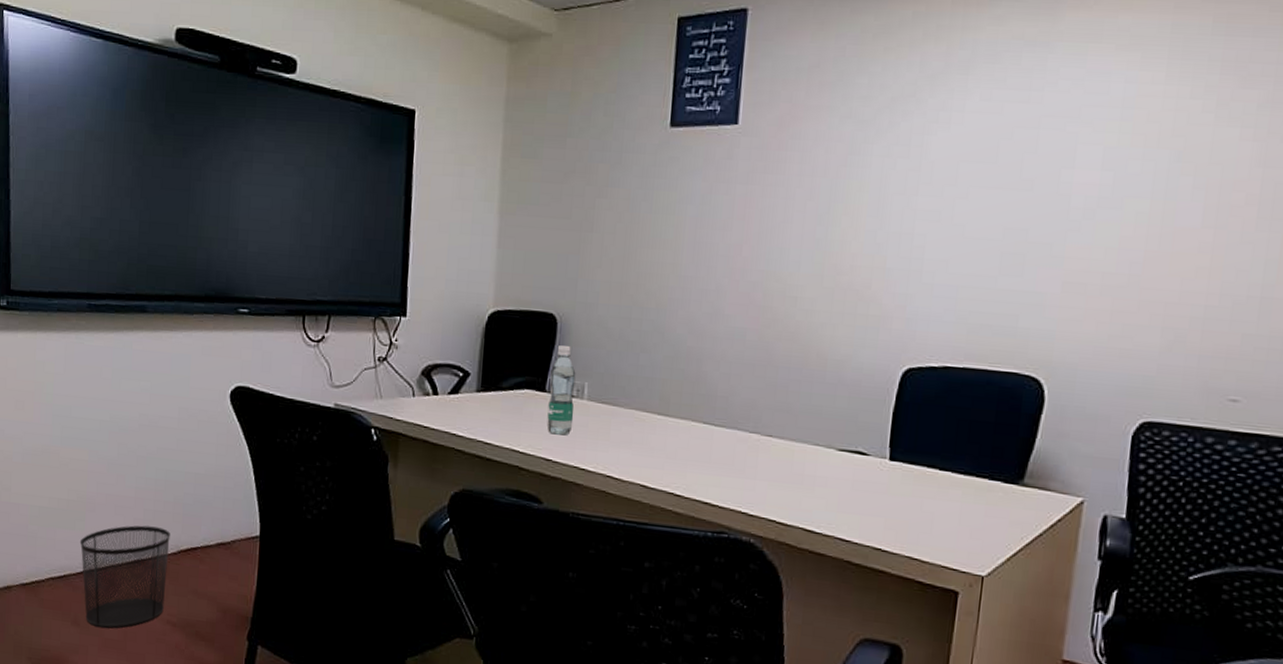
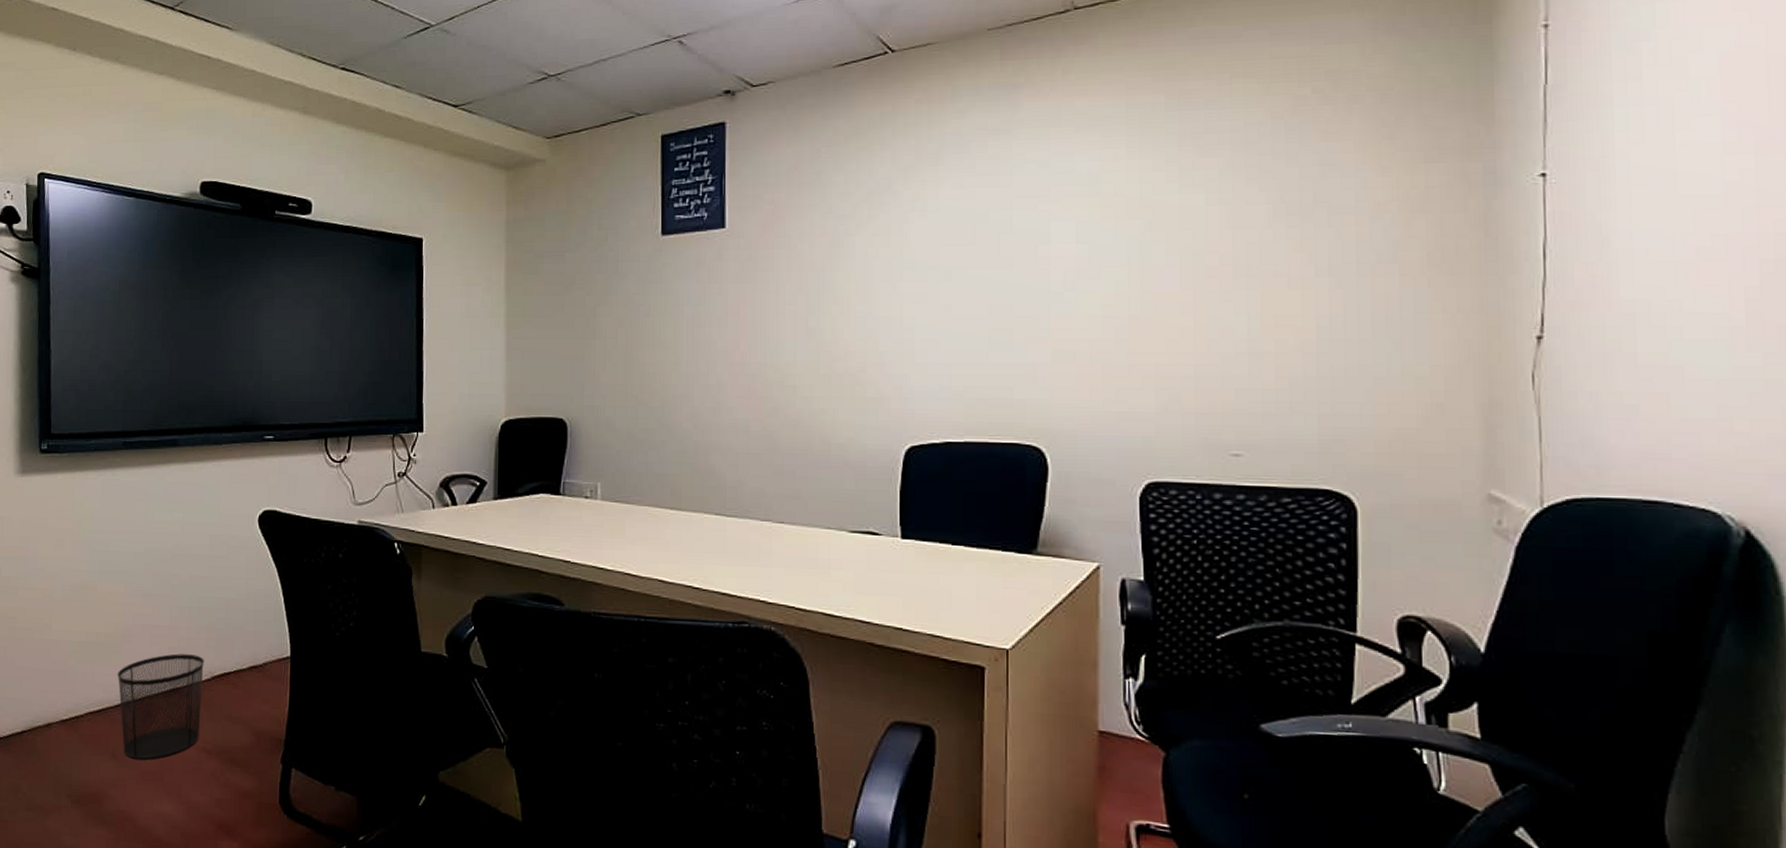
bottle: present [547,345,576,436] -> none [563,449,589,536]

